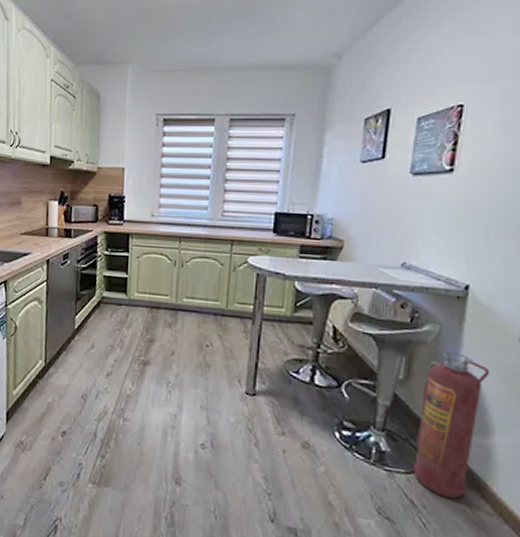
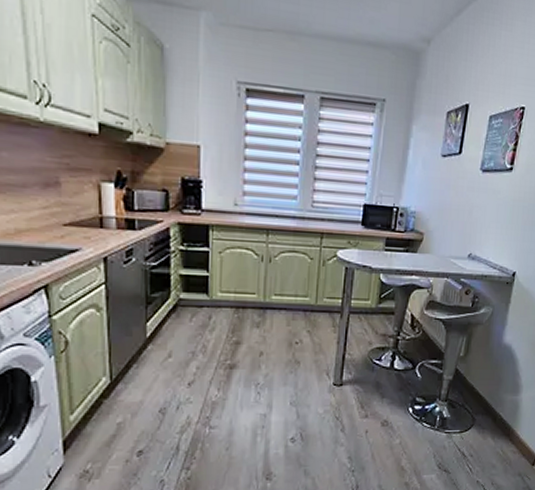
fire extinguisher: present [413,351,490,499] -> none [465,329,523,446]

